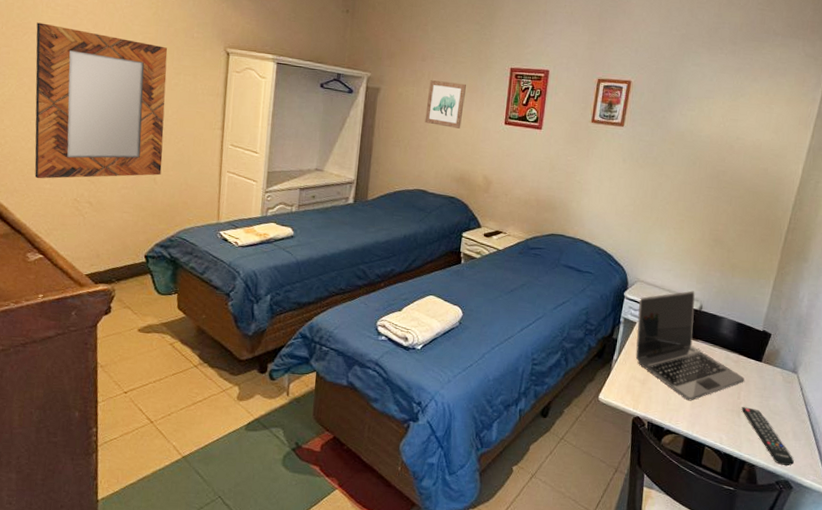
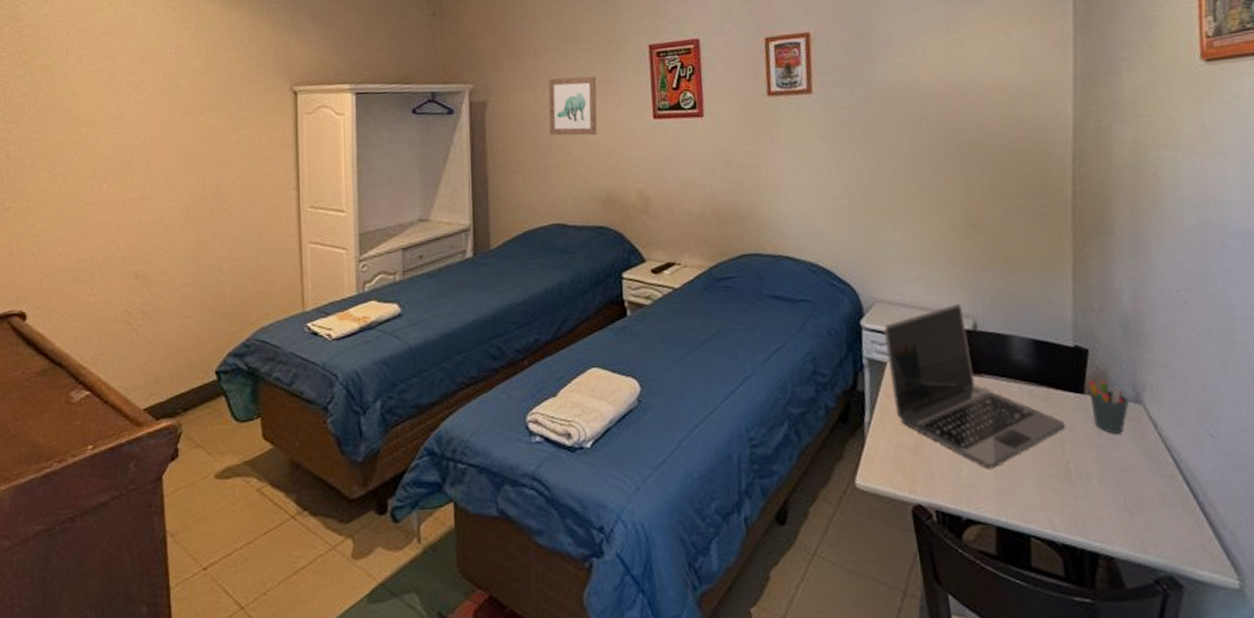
home mirror: present [34,22,168,179] -> none [68,96,228,292]
remote control: present [741,407,794,466] -> none [1071,467,1175,553]
pen holder: none [763,354,789,390] -> present [1088,380,1129,434]

